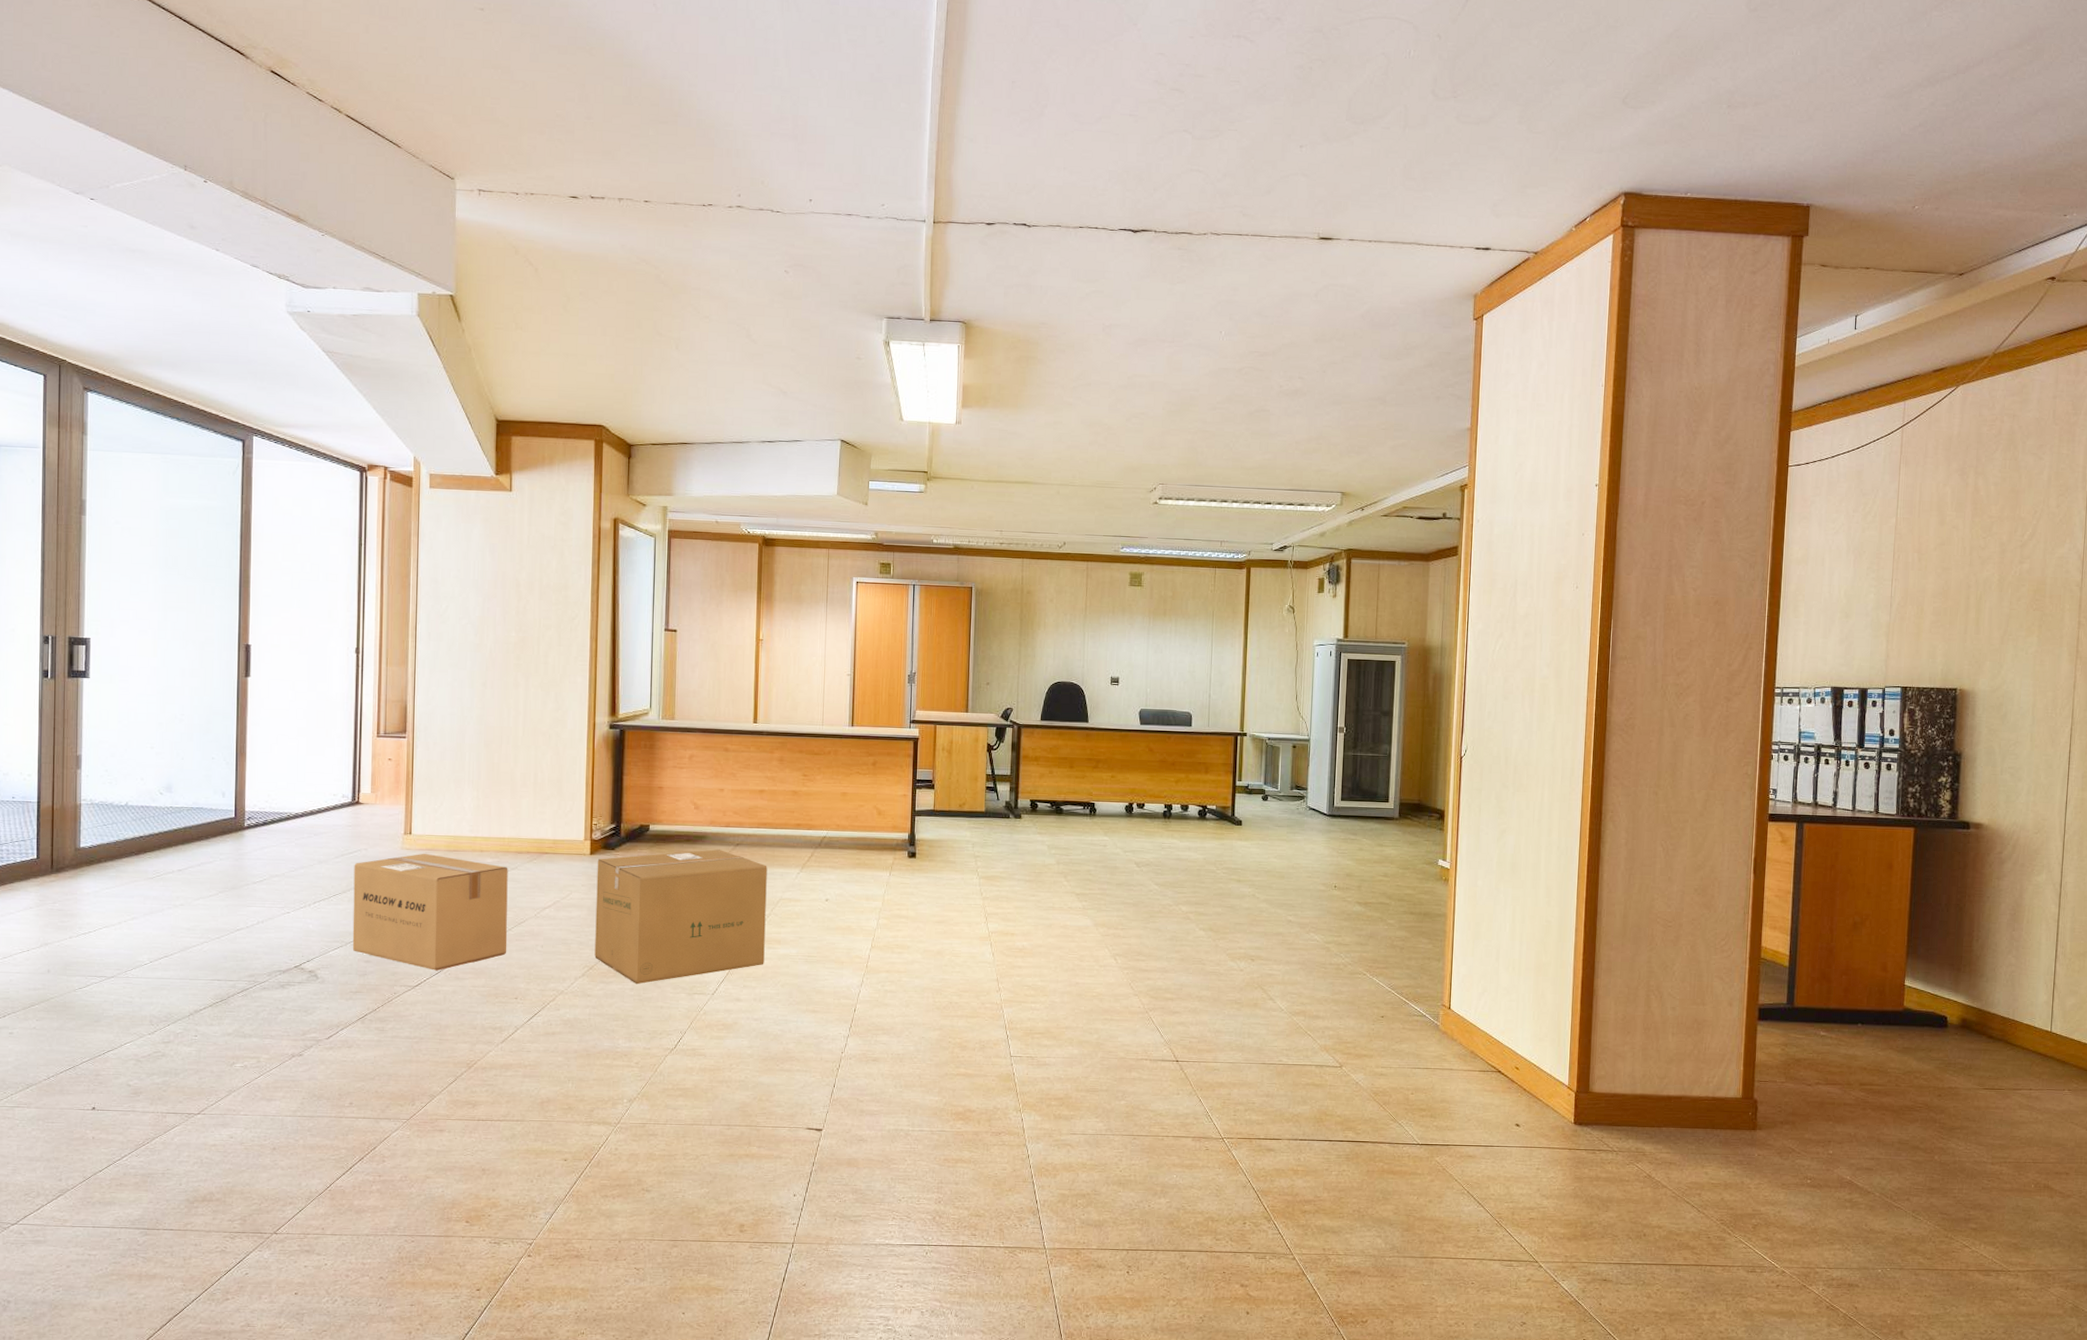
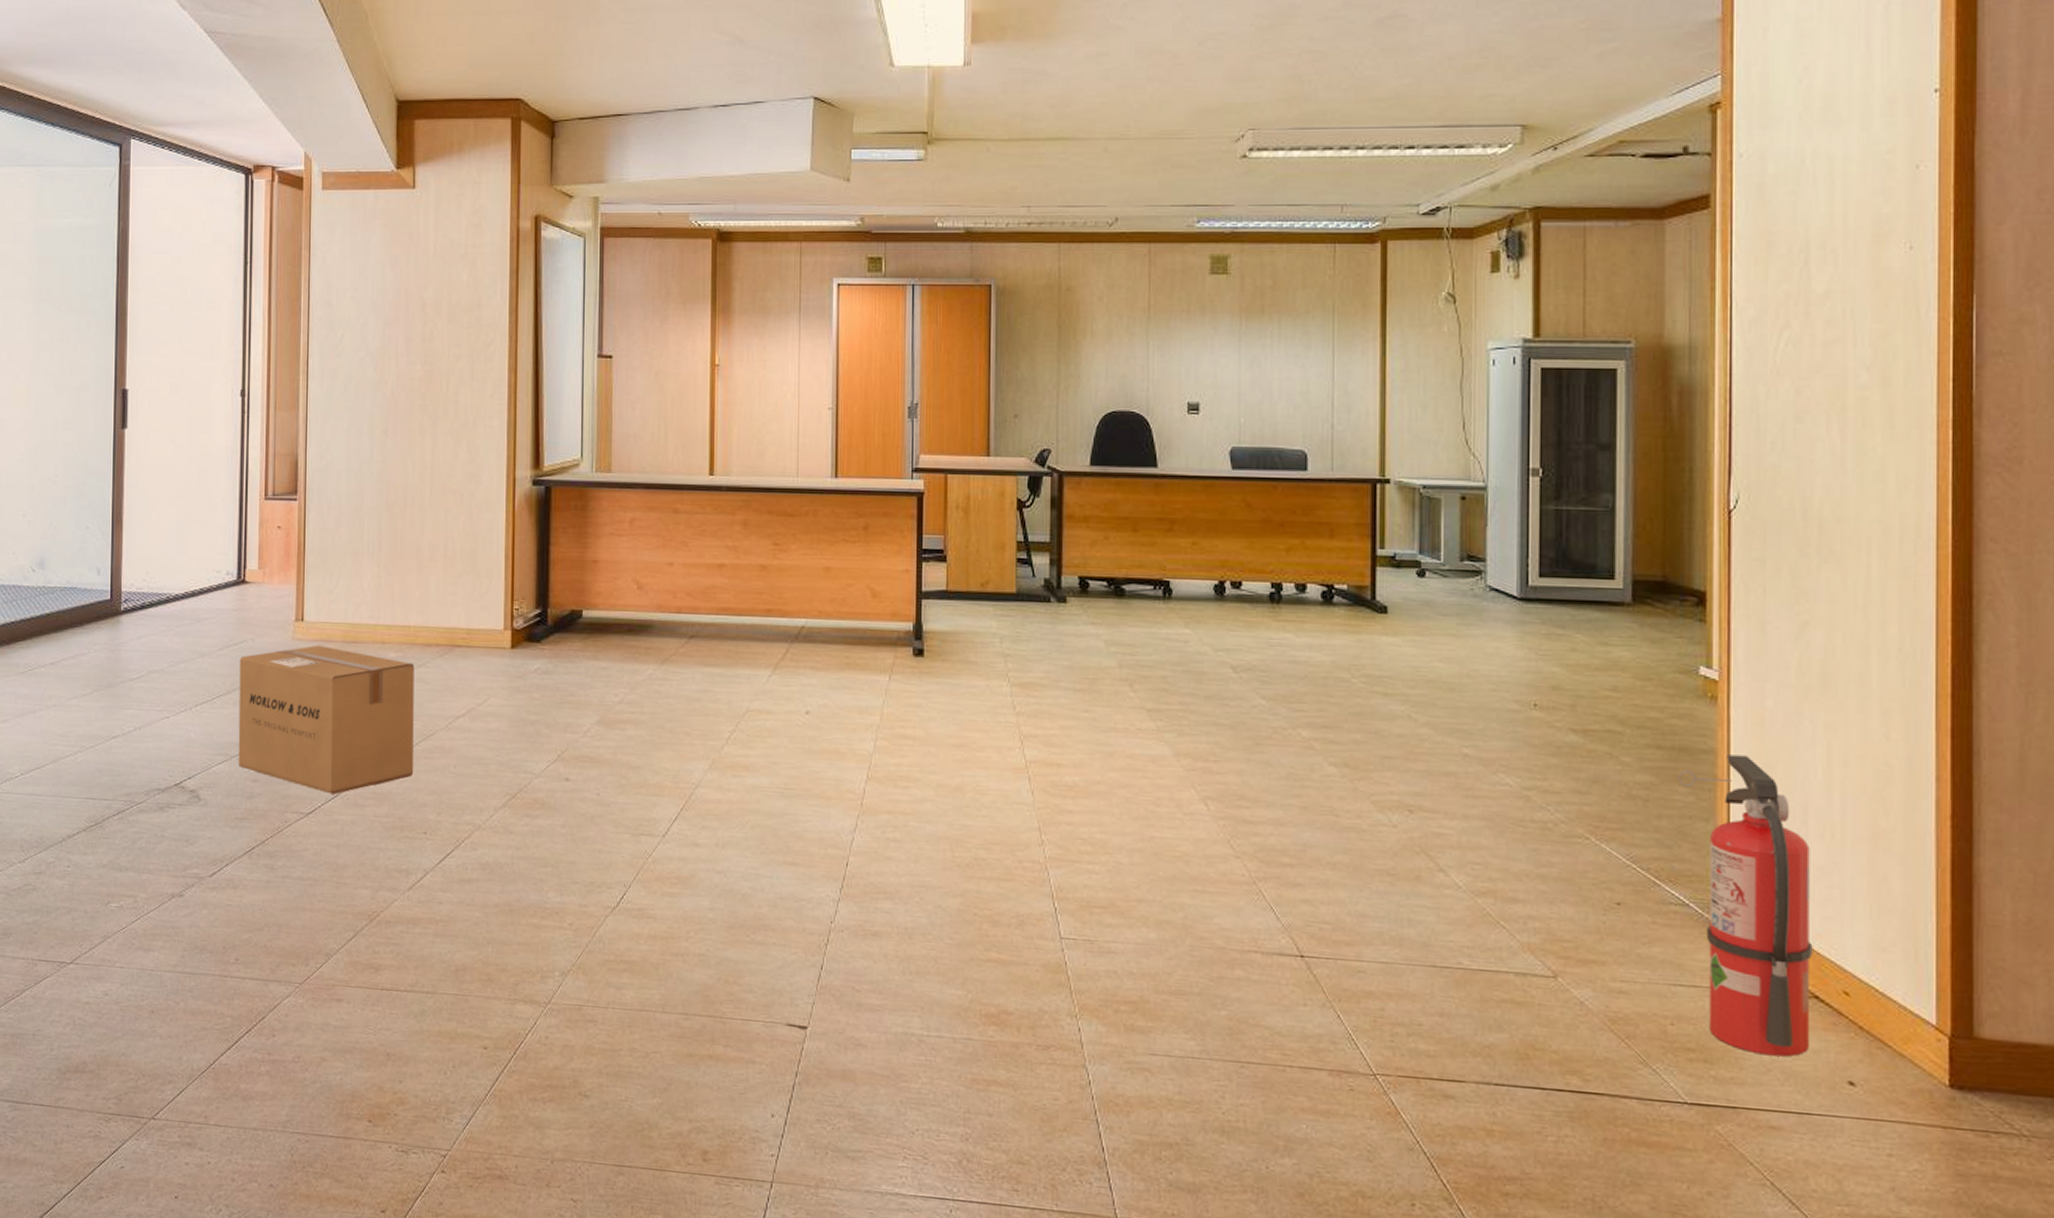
box: present [594,849,767,985] -> none [518,643,730,820]
fire extinguisher: none [1422,917,1500,1111] -> present [1678,754,1813,1057]

